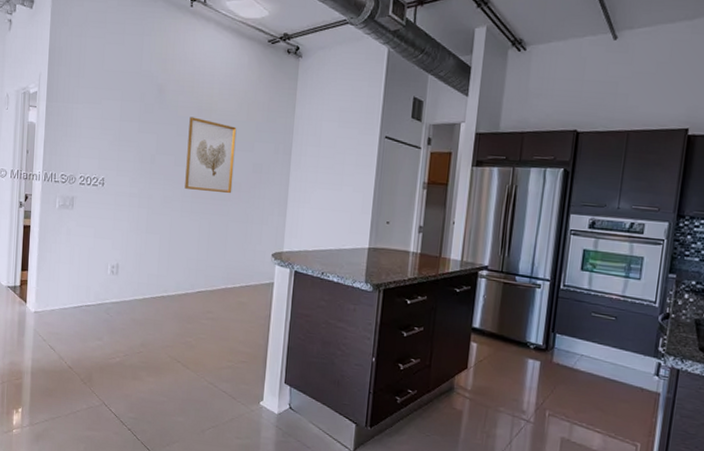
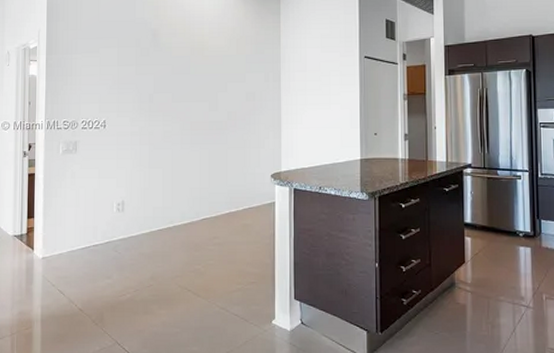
wall art: present [185,117,237,193] -> none [183,56,228,122]

